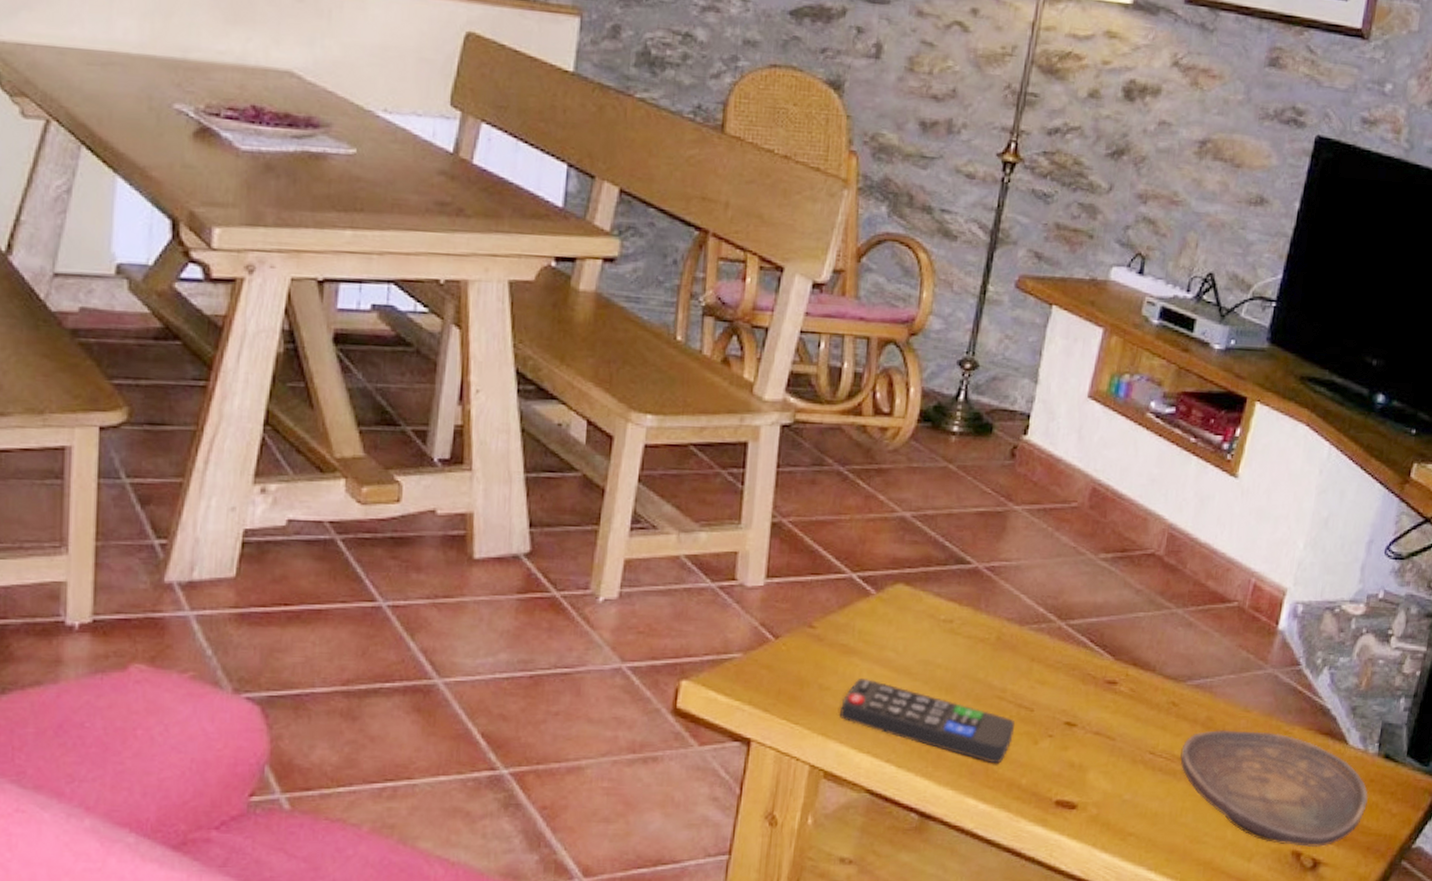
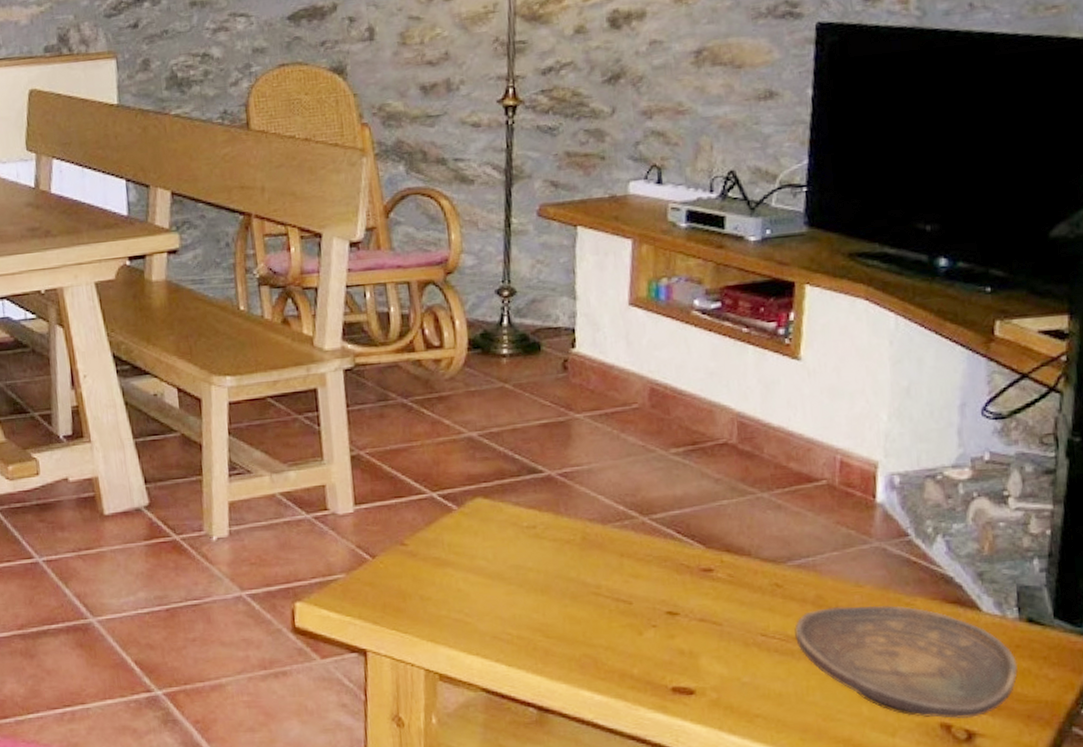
remote control: present [840,679,1016,764] -> none [443,587,617,656]

